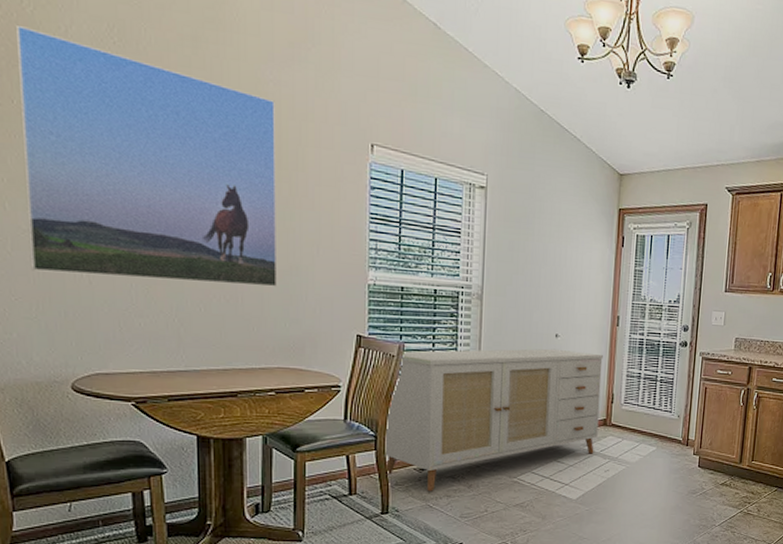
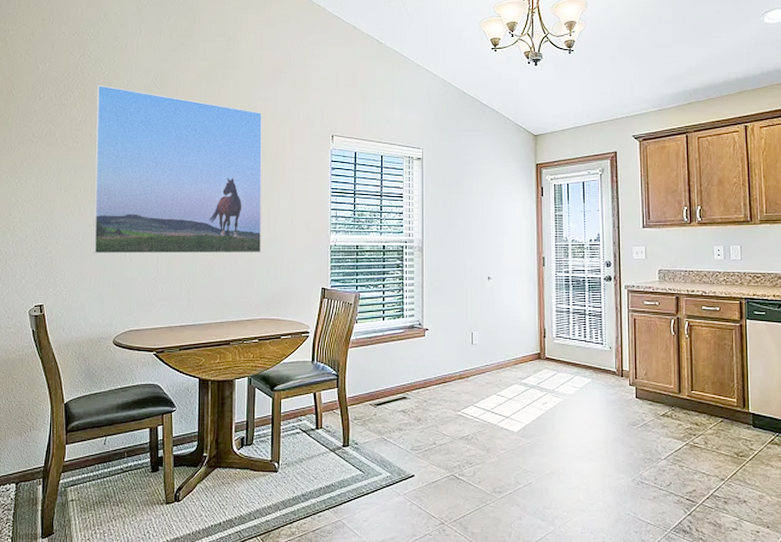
sideboard: present [385,348,603,492] -> none [345,290,533,425]

